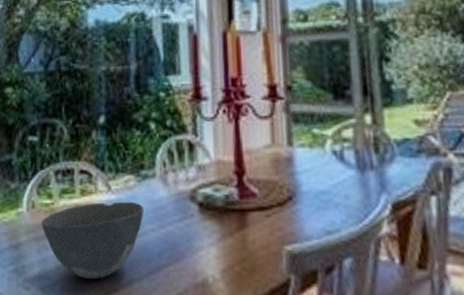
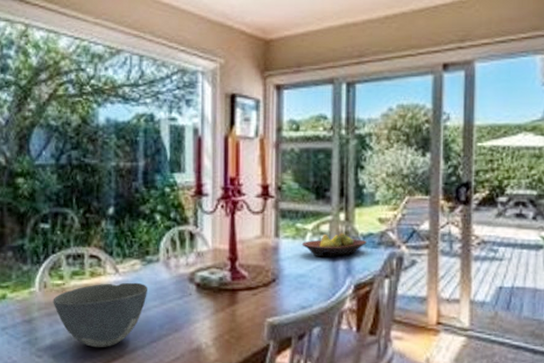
fruit bowl: none [320,139,403,170] -> present [301,233,367,258]

